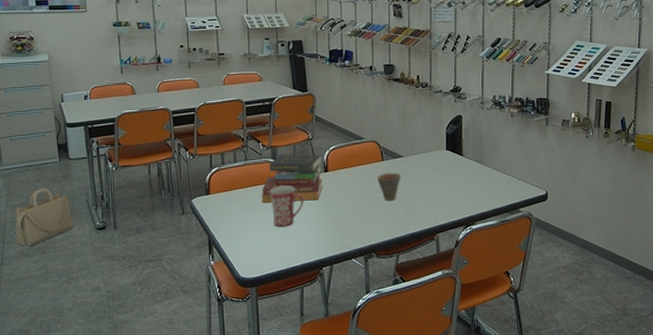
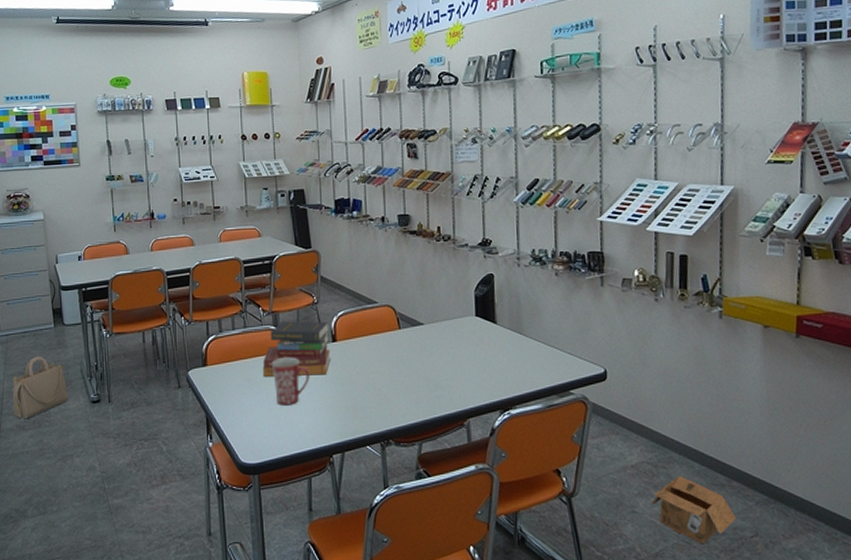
cup: present [376,172,401,201] -> none [392,343,422,377]
carton: none [576,272,638,324] -> present [651,476,736,545]

